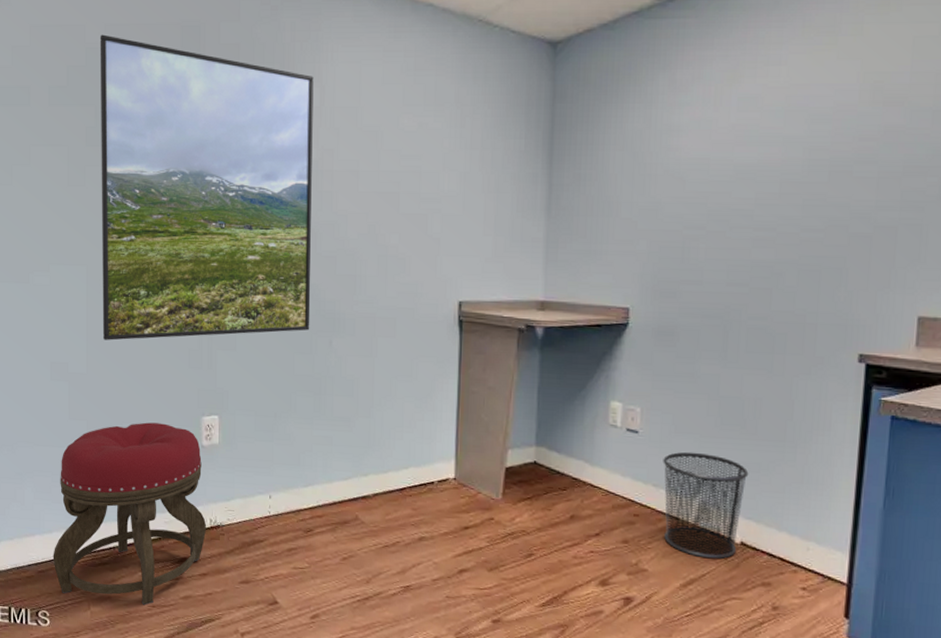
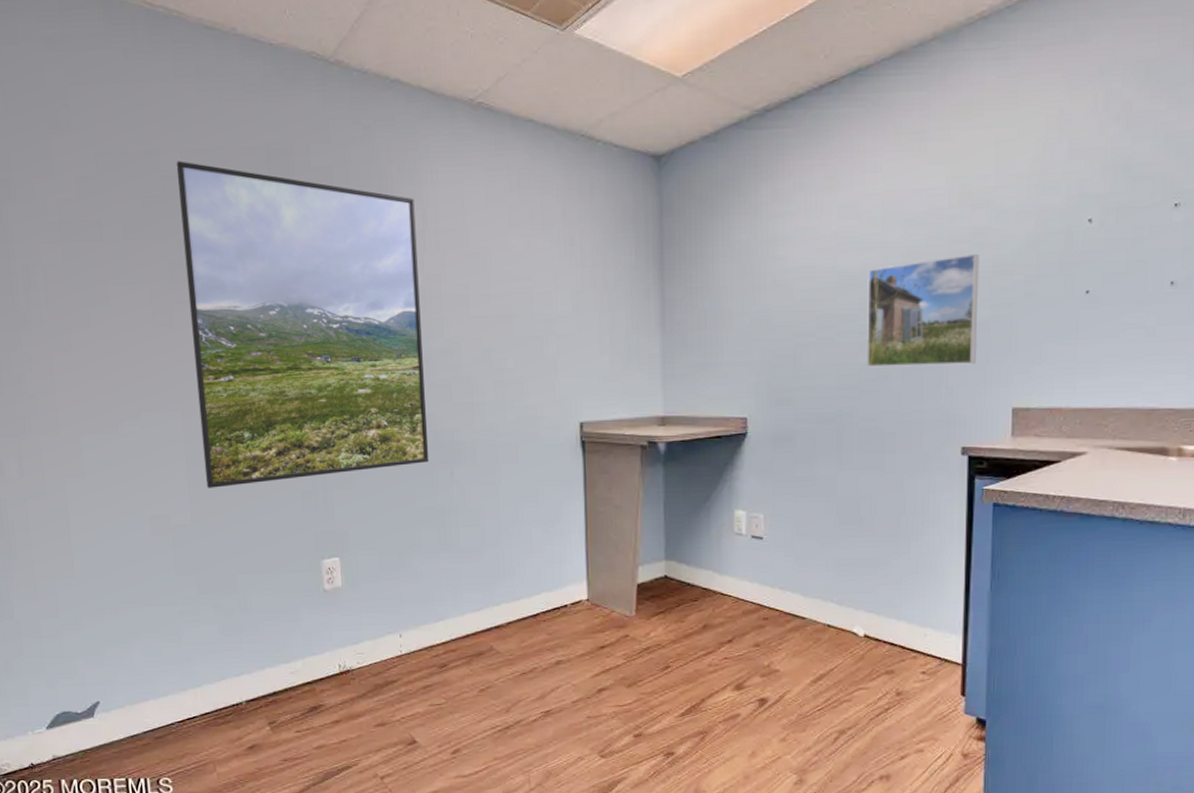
stool: present [53,422,207,606] -> none [170,570,336,760]
waste bin: present [663,451,749,560] -> none [788,553,868,654]
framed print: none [759,153,890,269] -> present [867,254,980,367]

